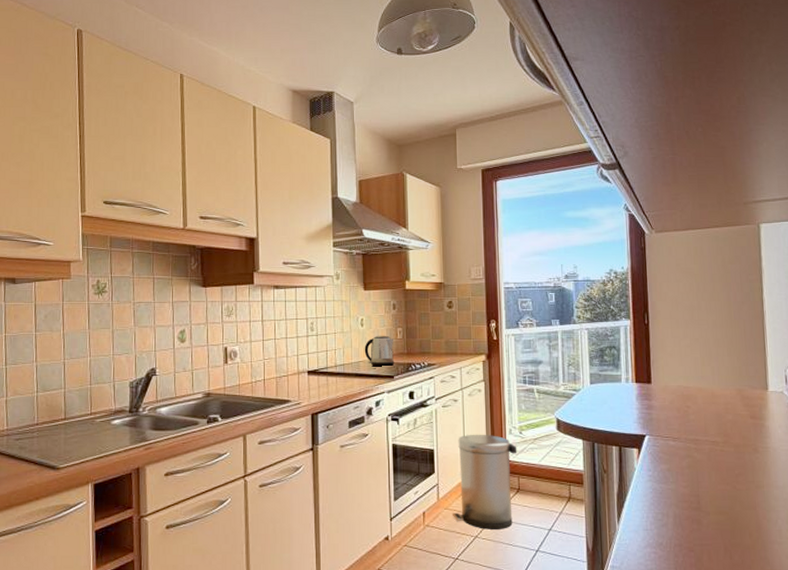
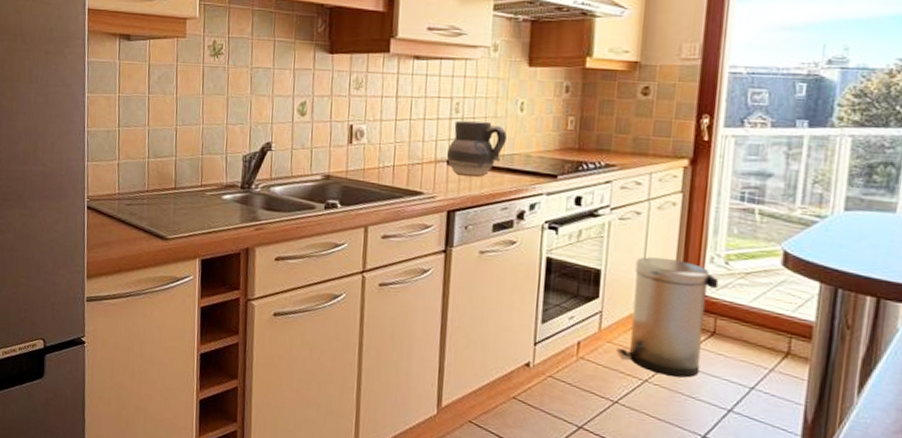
ceramic jug: none [308,336,352,384] -> present [447,120,507,178]
kettle: present [364,335,395,369] -> none [521,123,563,166]

